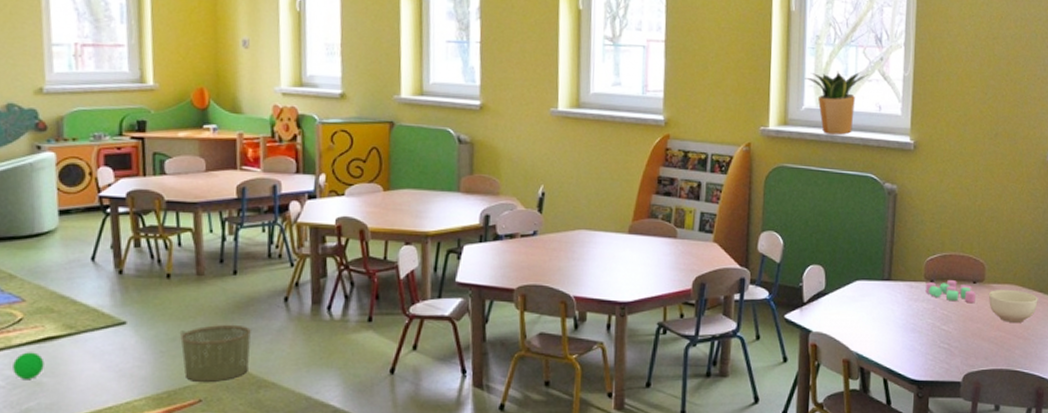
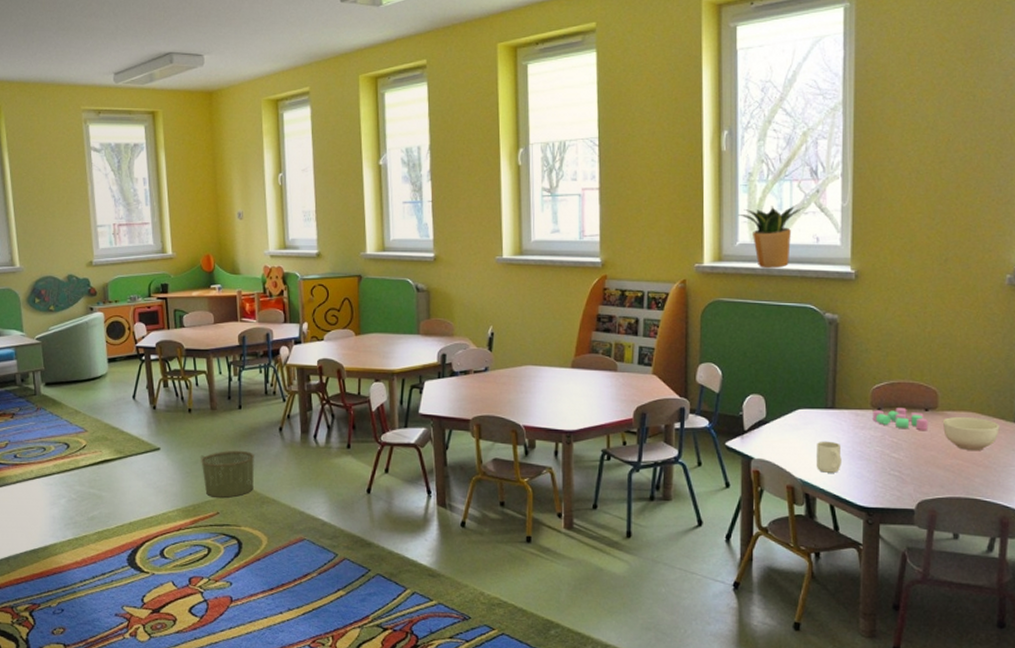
ball: present [13,352,45,379] -> none [81,472,103,493]
mug: none [872,313,896,346] -> present [817,441,842,473]

